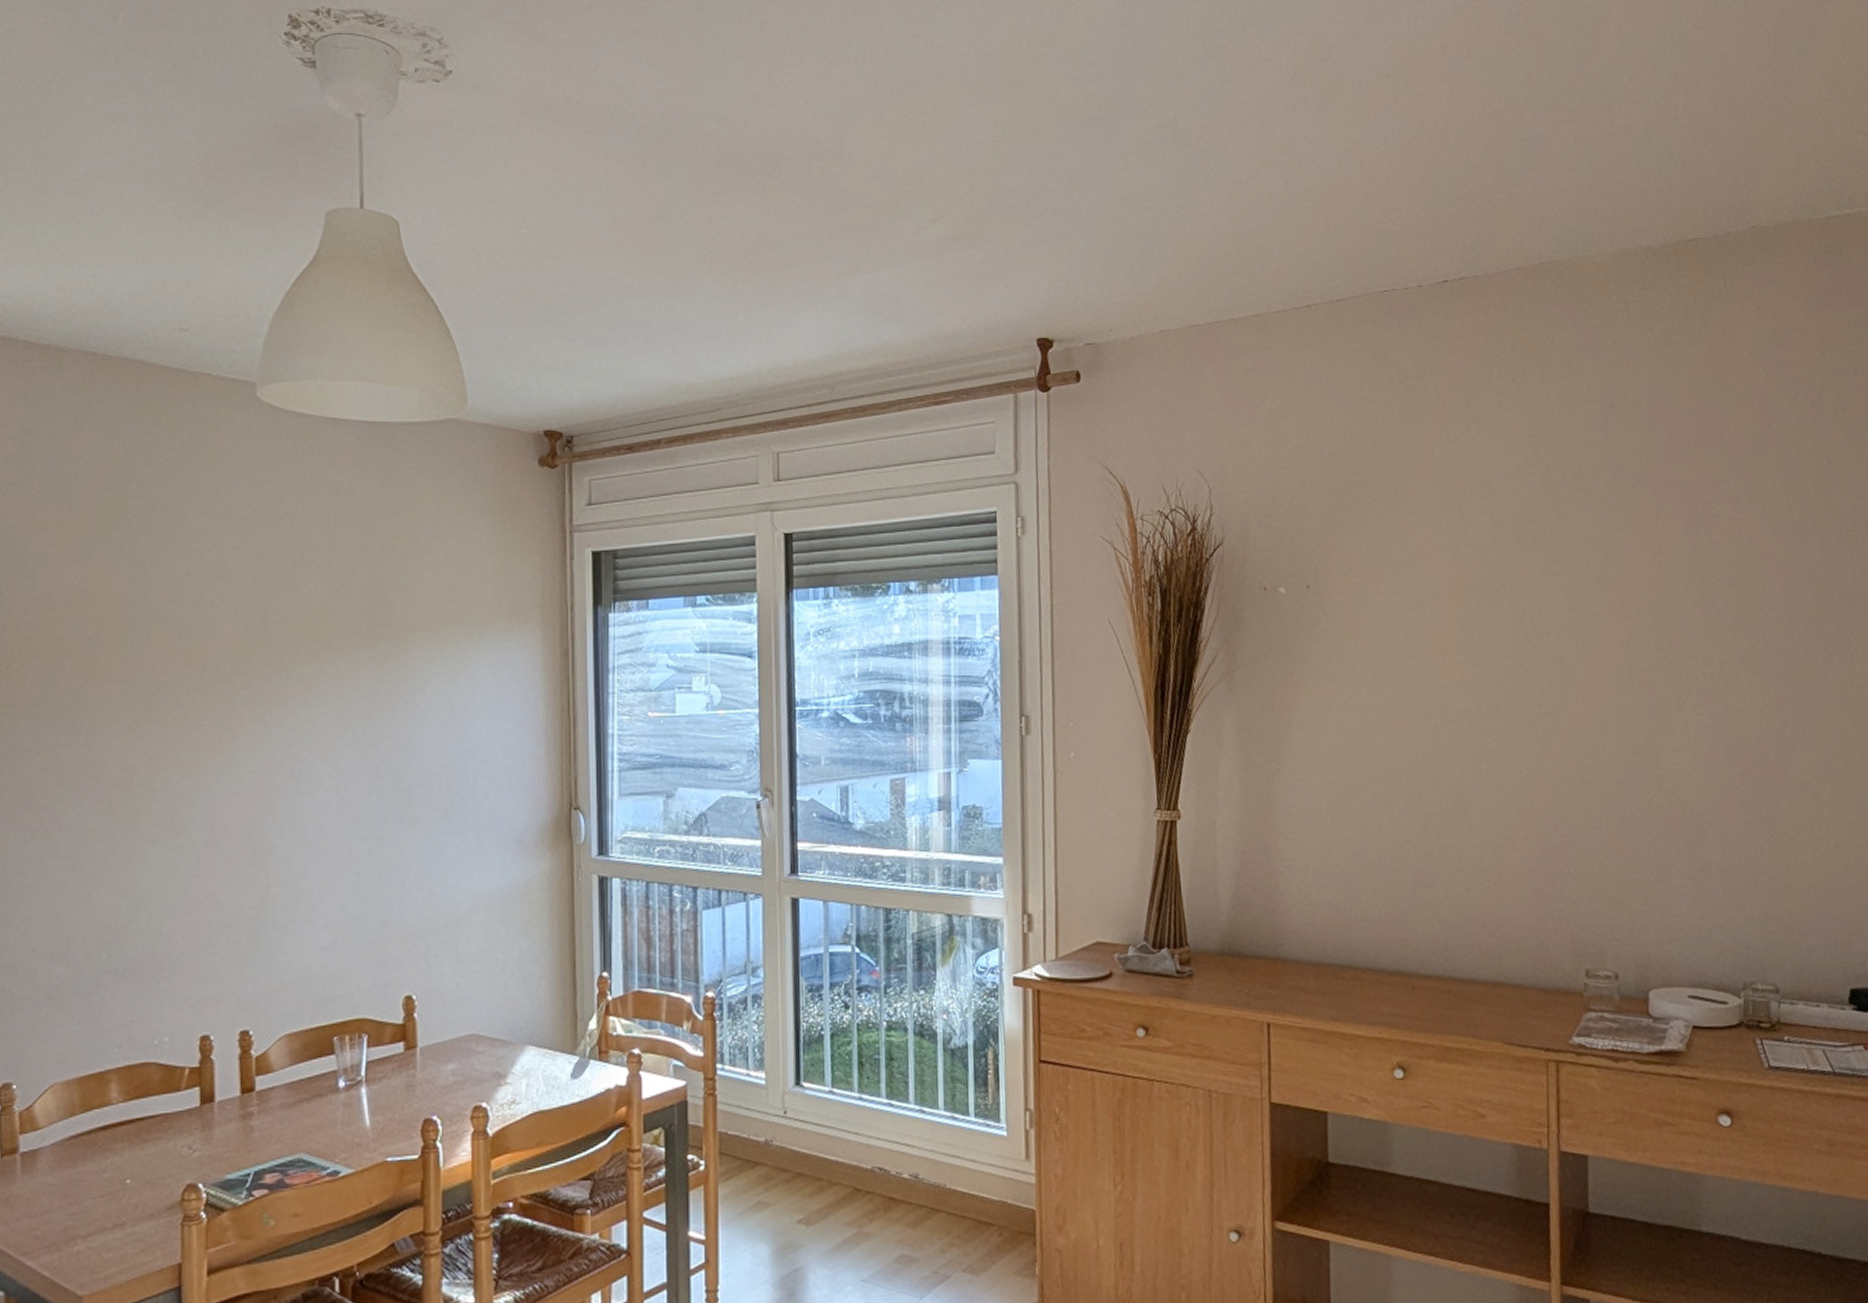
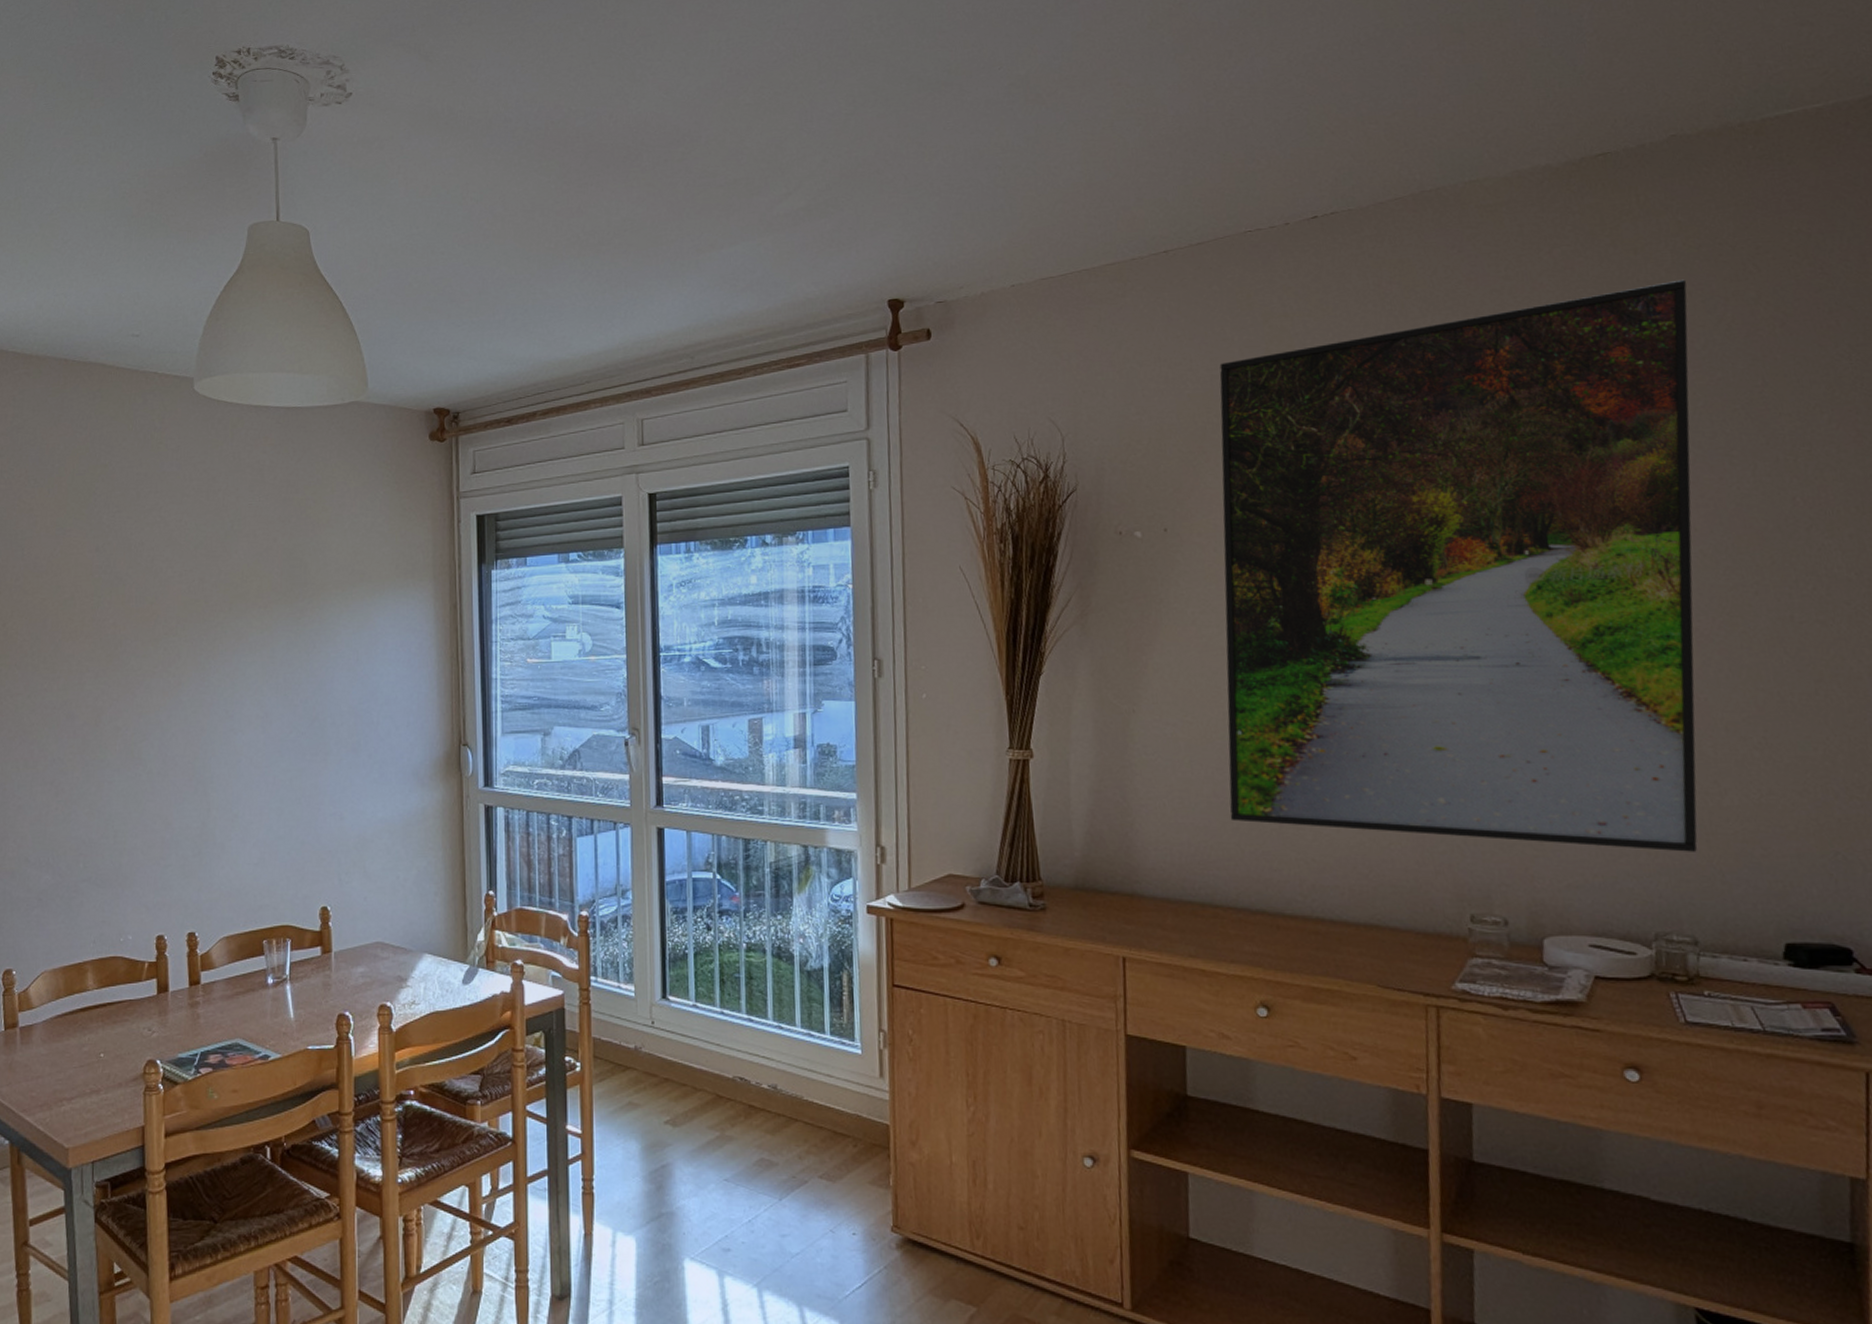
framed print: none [1358,362,1778,905] -> present [1219,279,1698,852]

